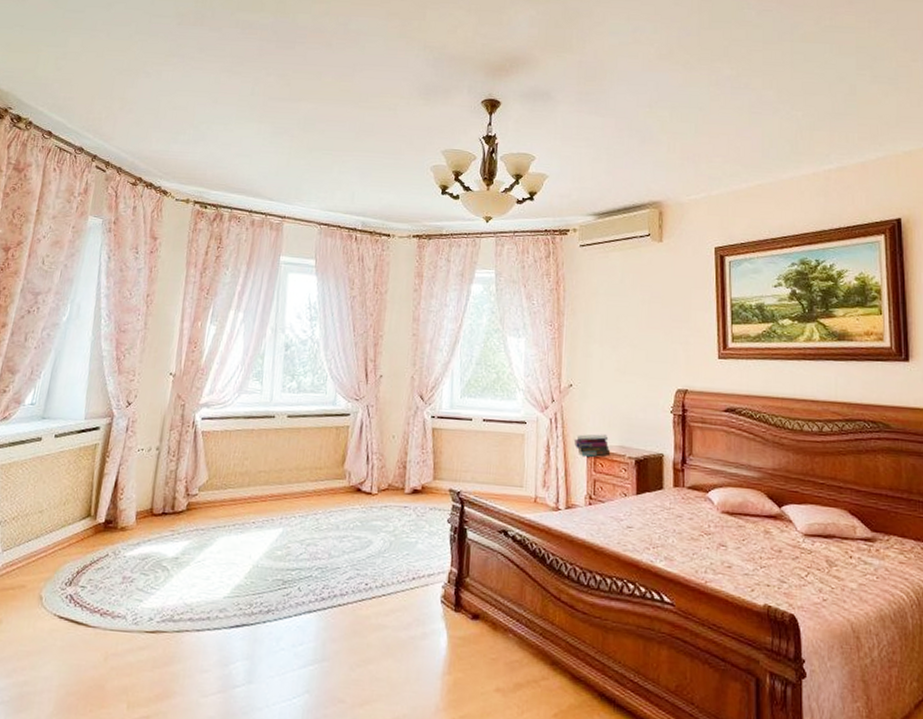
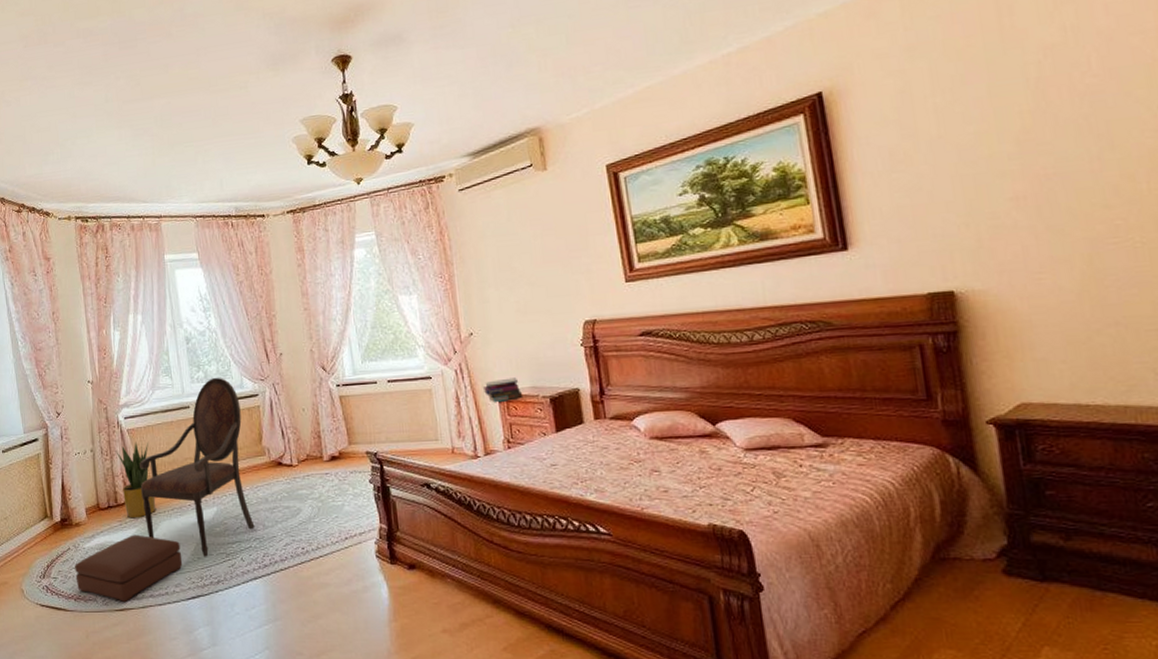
ottoman: none [107,547,235,624] -> present [75,534,183,603]
planter: none [181,446,224,530] -> present [116,442,156,519]
armchair: none [201,389,329,582] -> present [140,377,255,557]

